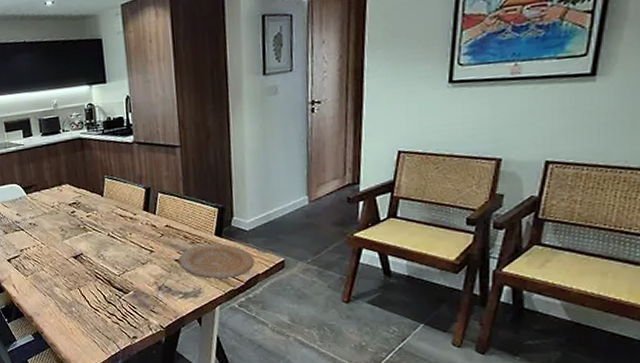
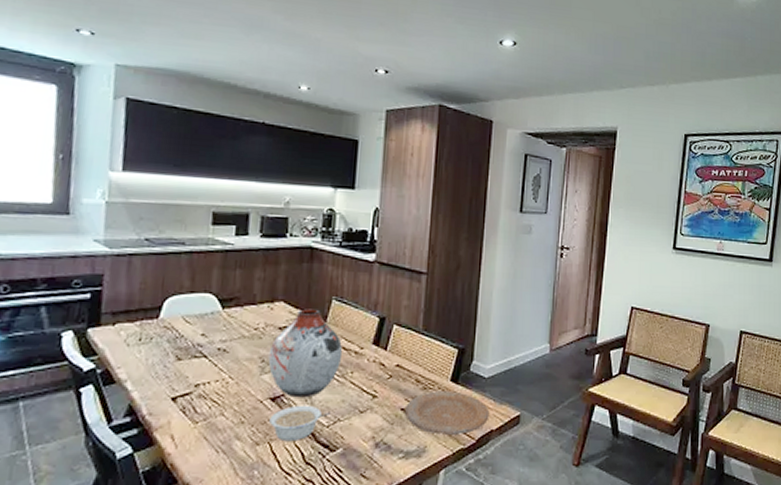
vase: none [65,187,121,256] -> present [268,309,343,398]
legume: none [75,260,119,288] -> present [269,405,330,442]

